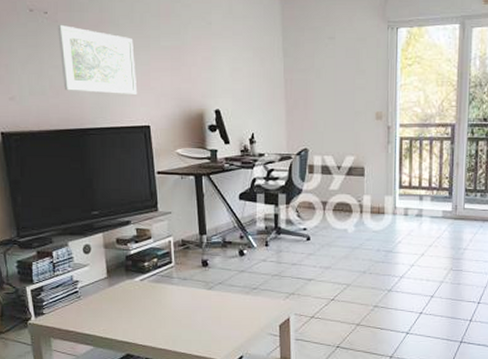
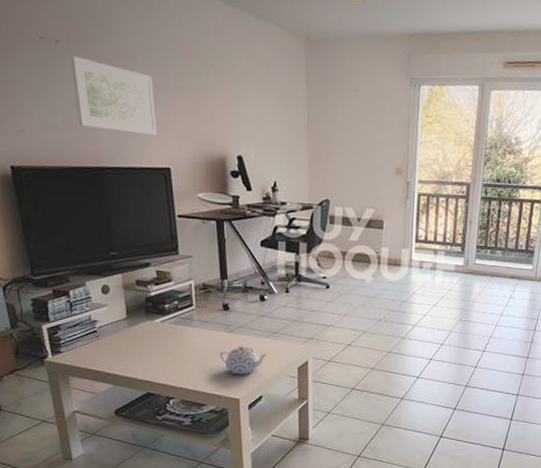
teapot: none [199,303,247,334] -> present [220,346,267,375]

